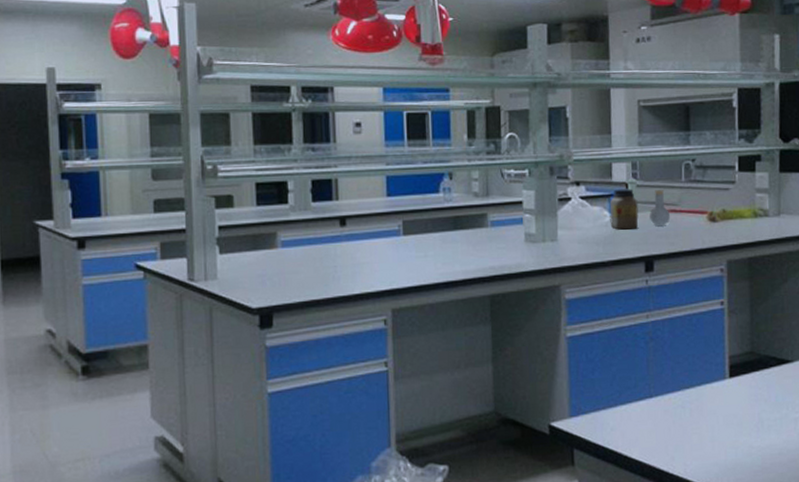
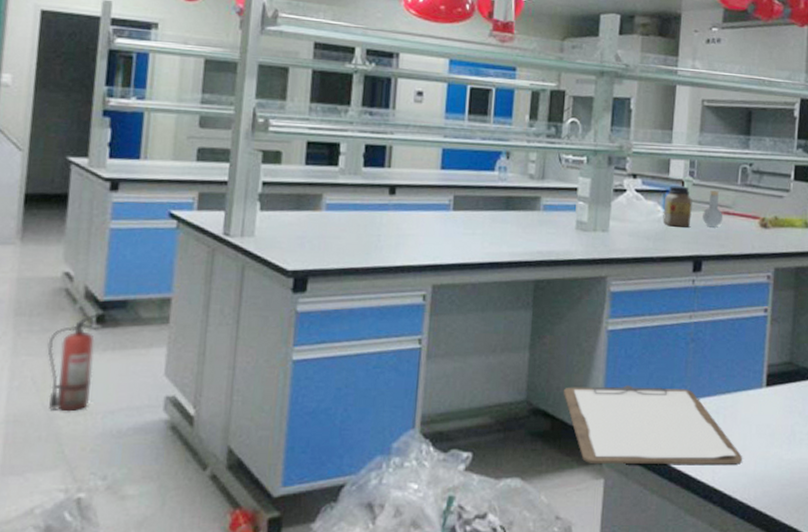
fire extinguisher: none [41,364,87,459] -> present [47,313,103,412]
clipboard: none [529,387,712,467] -> present [563,385,742,465]

